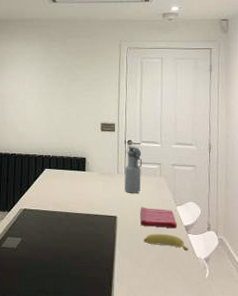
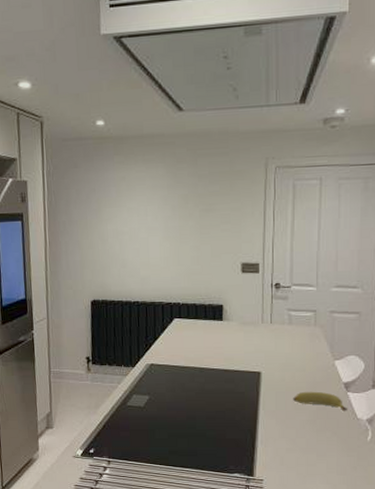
water bottle: present [124,147,142,193] -> none [270,291,293,346]
dish towel: present [140,207,177,229] -> none [289,361,334,386]

